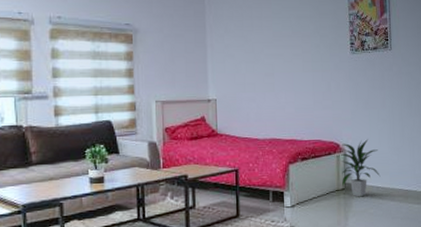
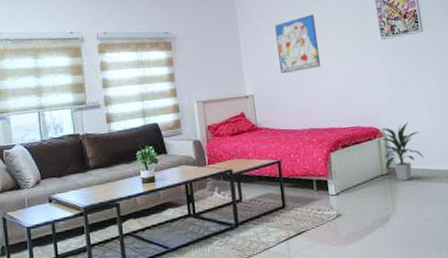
wall art: none [245,21,288,79] -> present [275,14,320,73]

